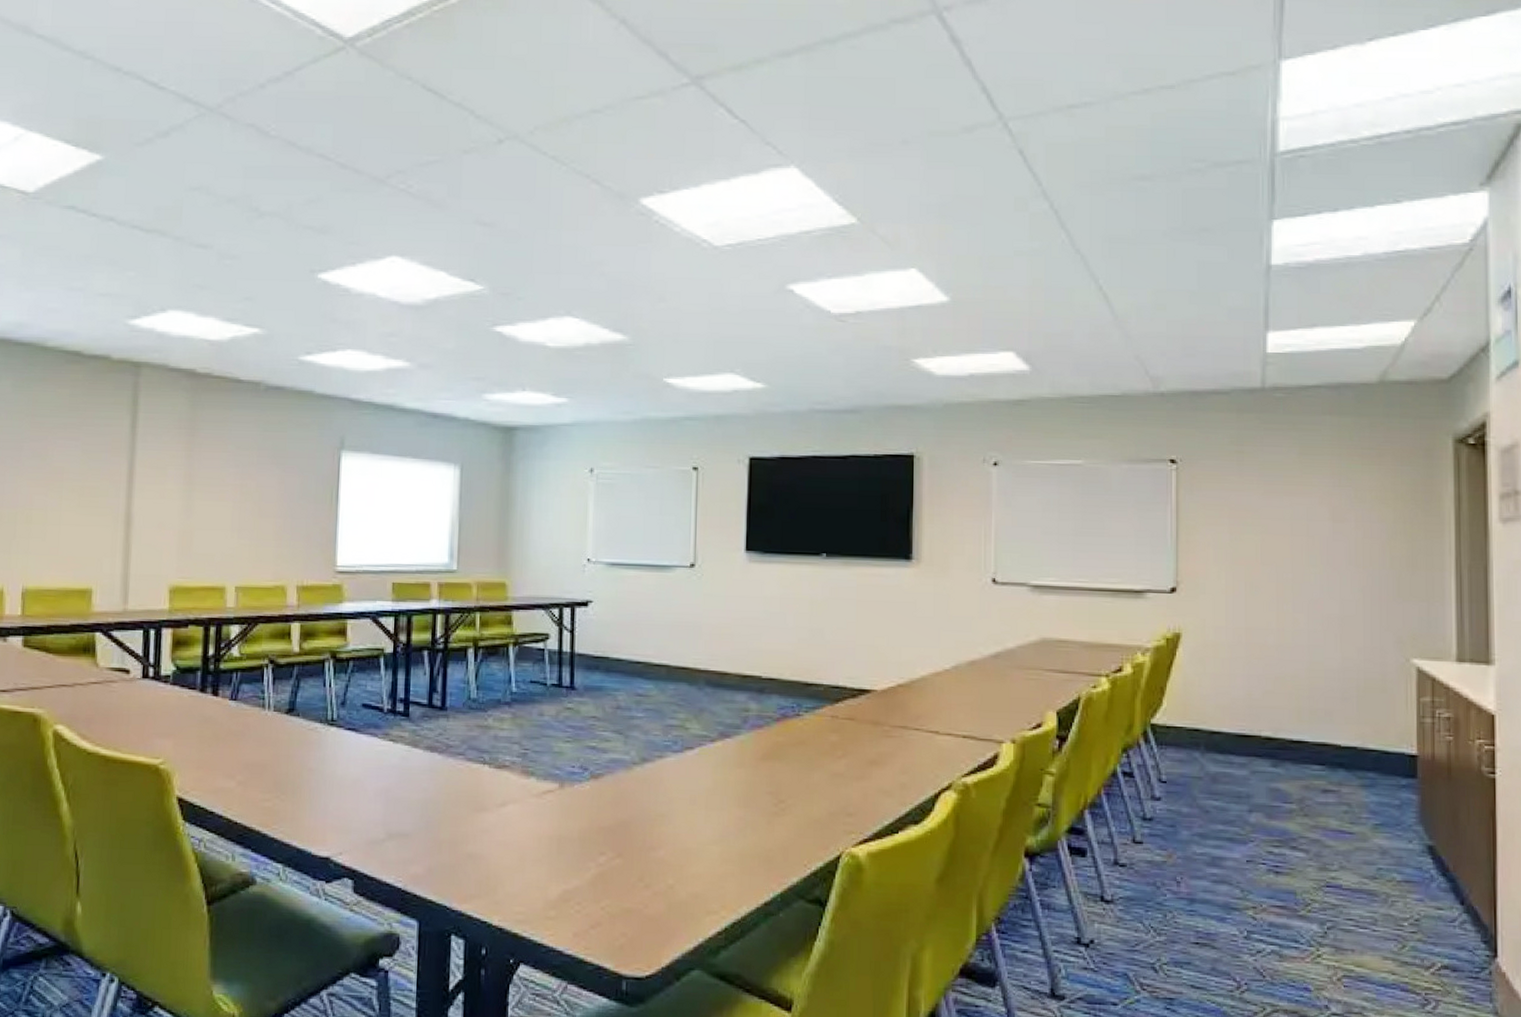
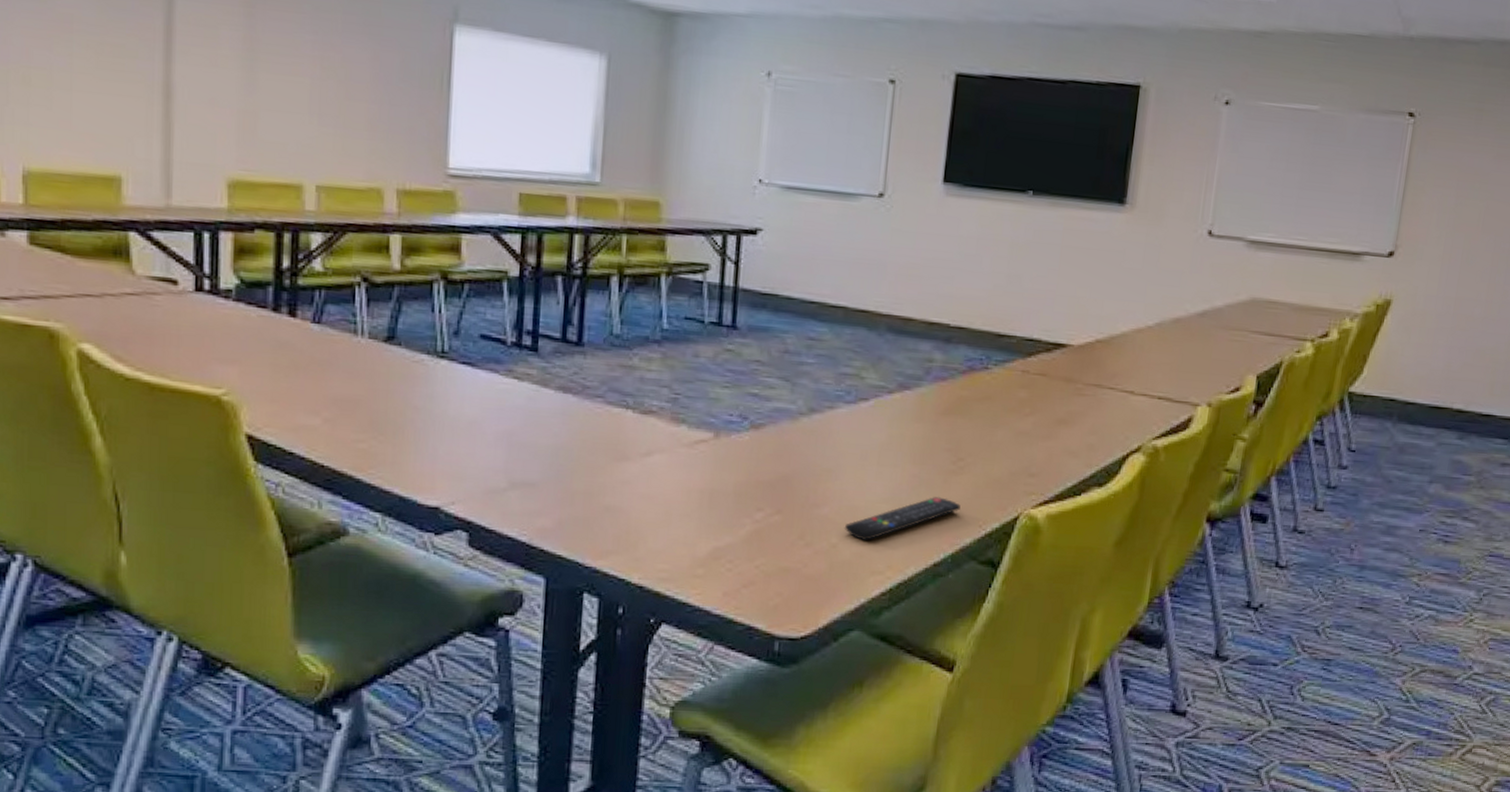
remote control: none [679,838,785,881] -> present [844,497,961,540]

